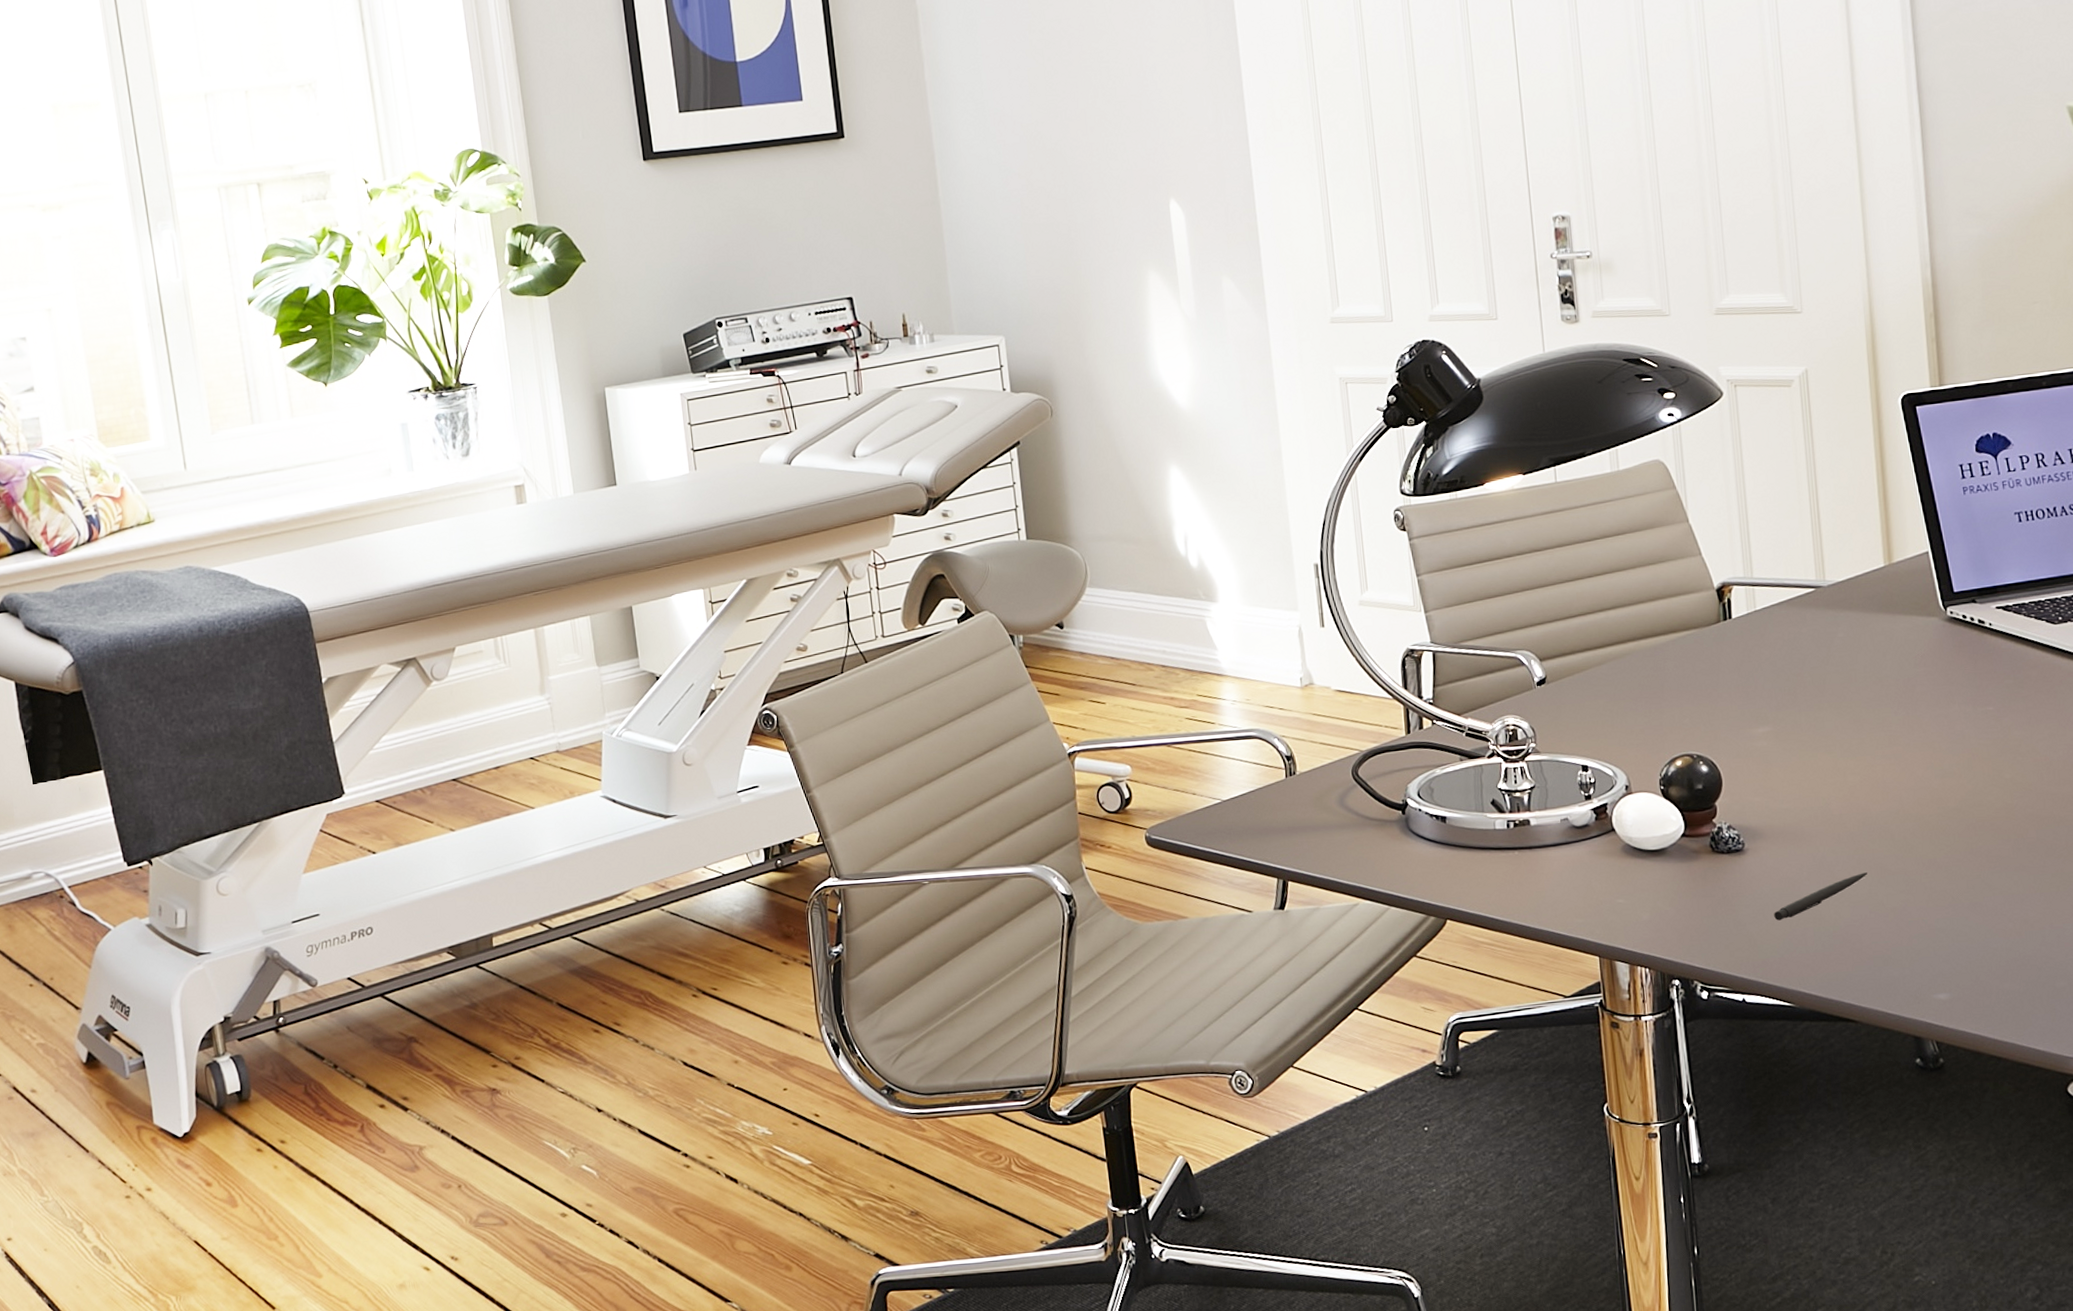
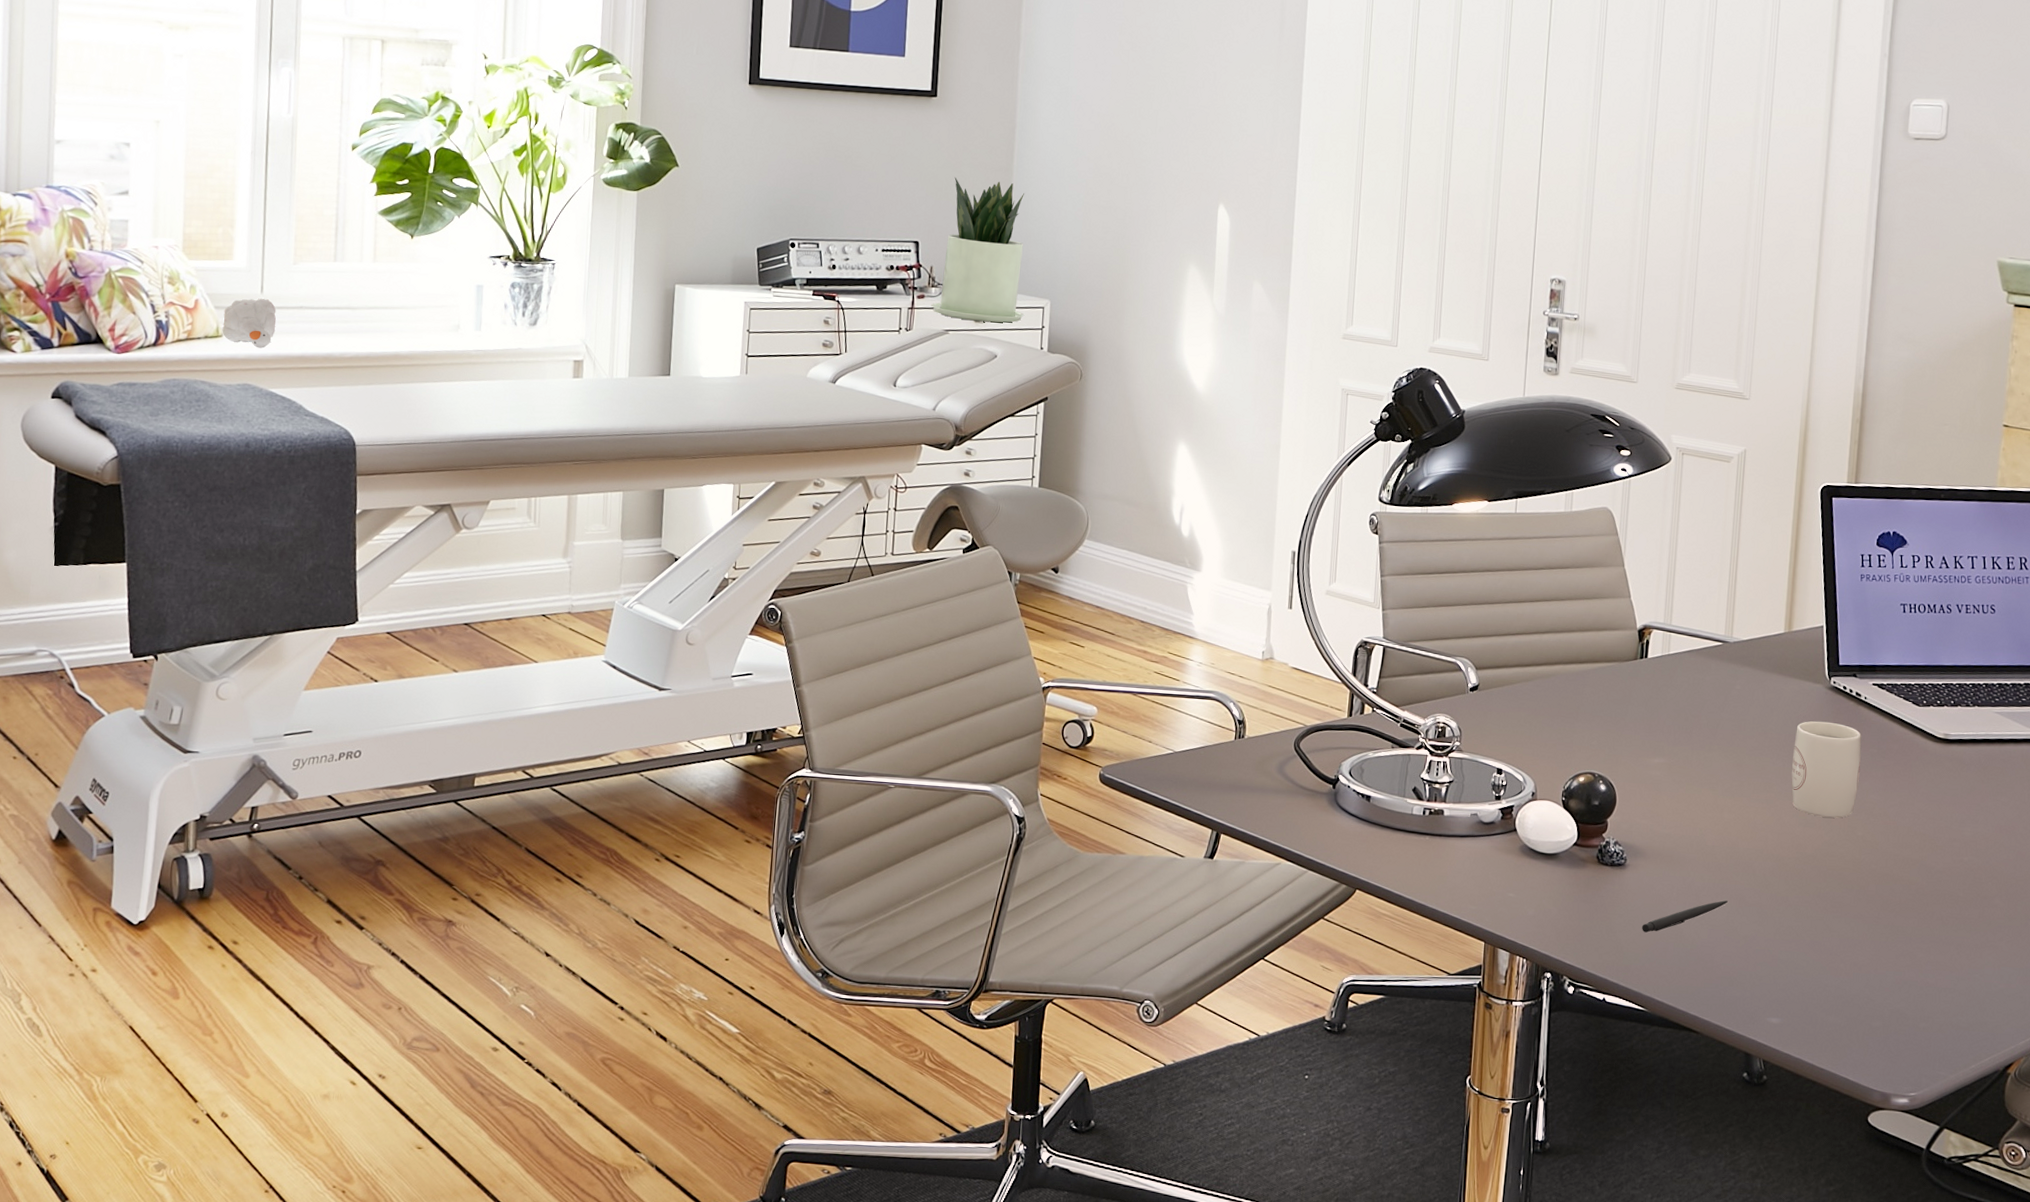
decorative figurine: none [151,475,207,527] -> present [222,298,277,348]
planter: none [877,216,979,373] -> present [931,176,1025,323]
mug: none [1915,657,1998,765] -> present [1791,721,1862,818]

